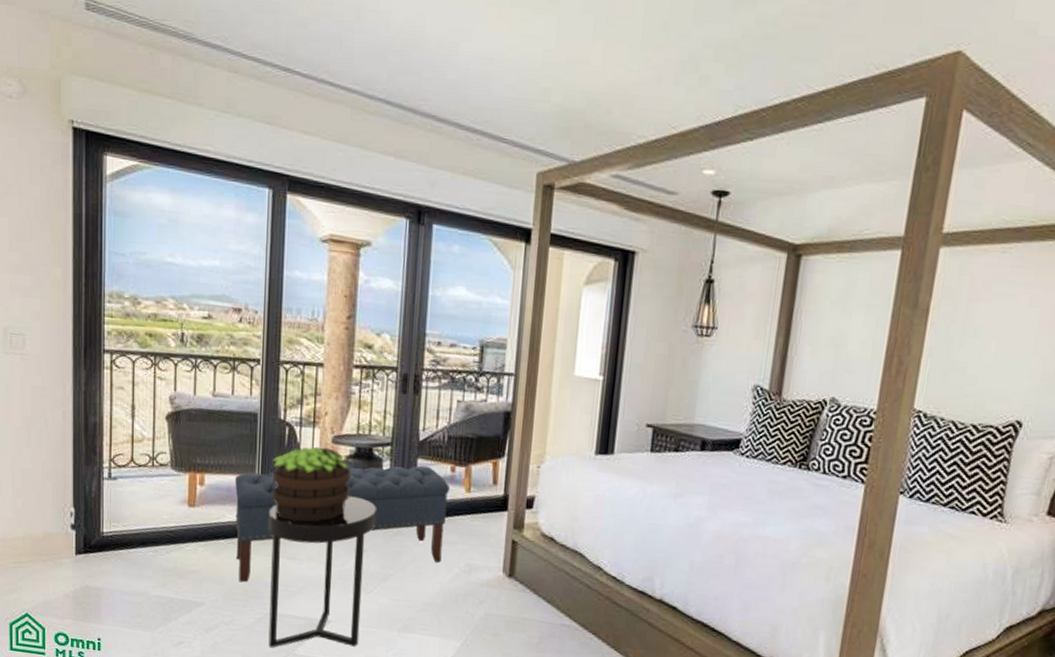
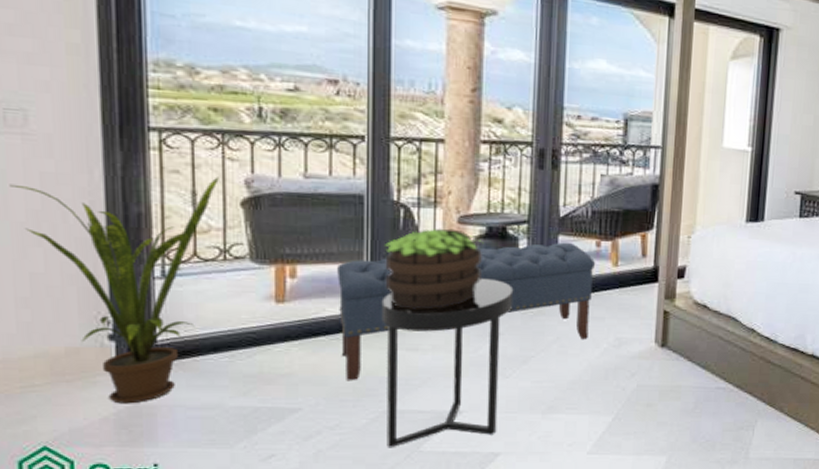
house plant: none [12,393,151,585] -> present [9,177,219,404]

